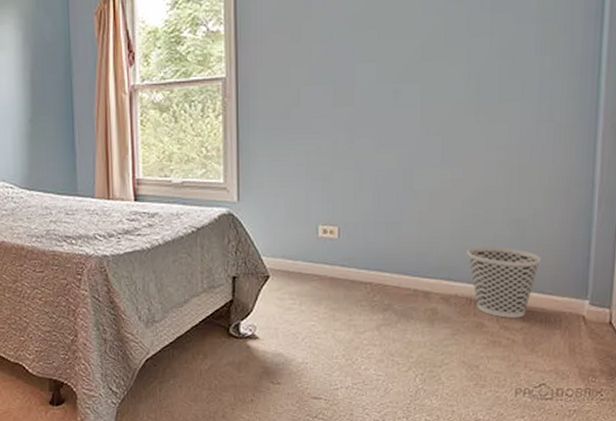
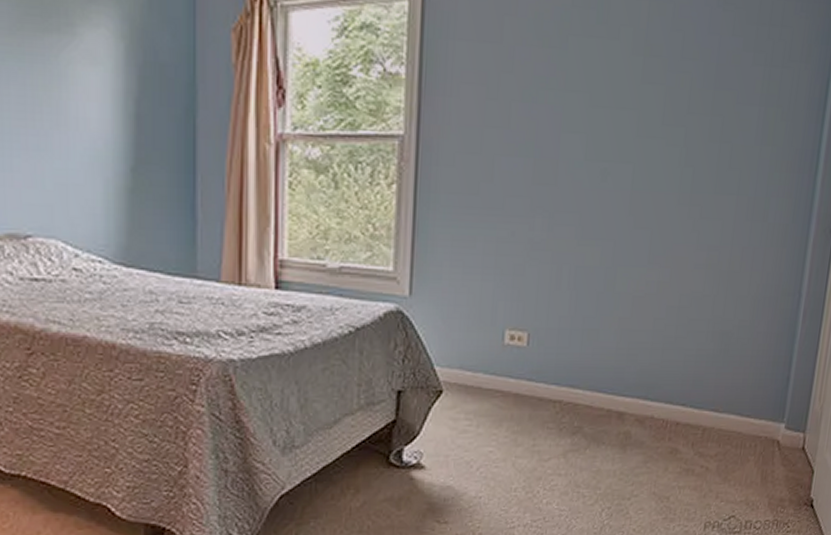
wastebasket: present [467,247,542,318] -> none [667,362,743,443]

